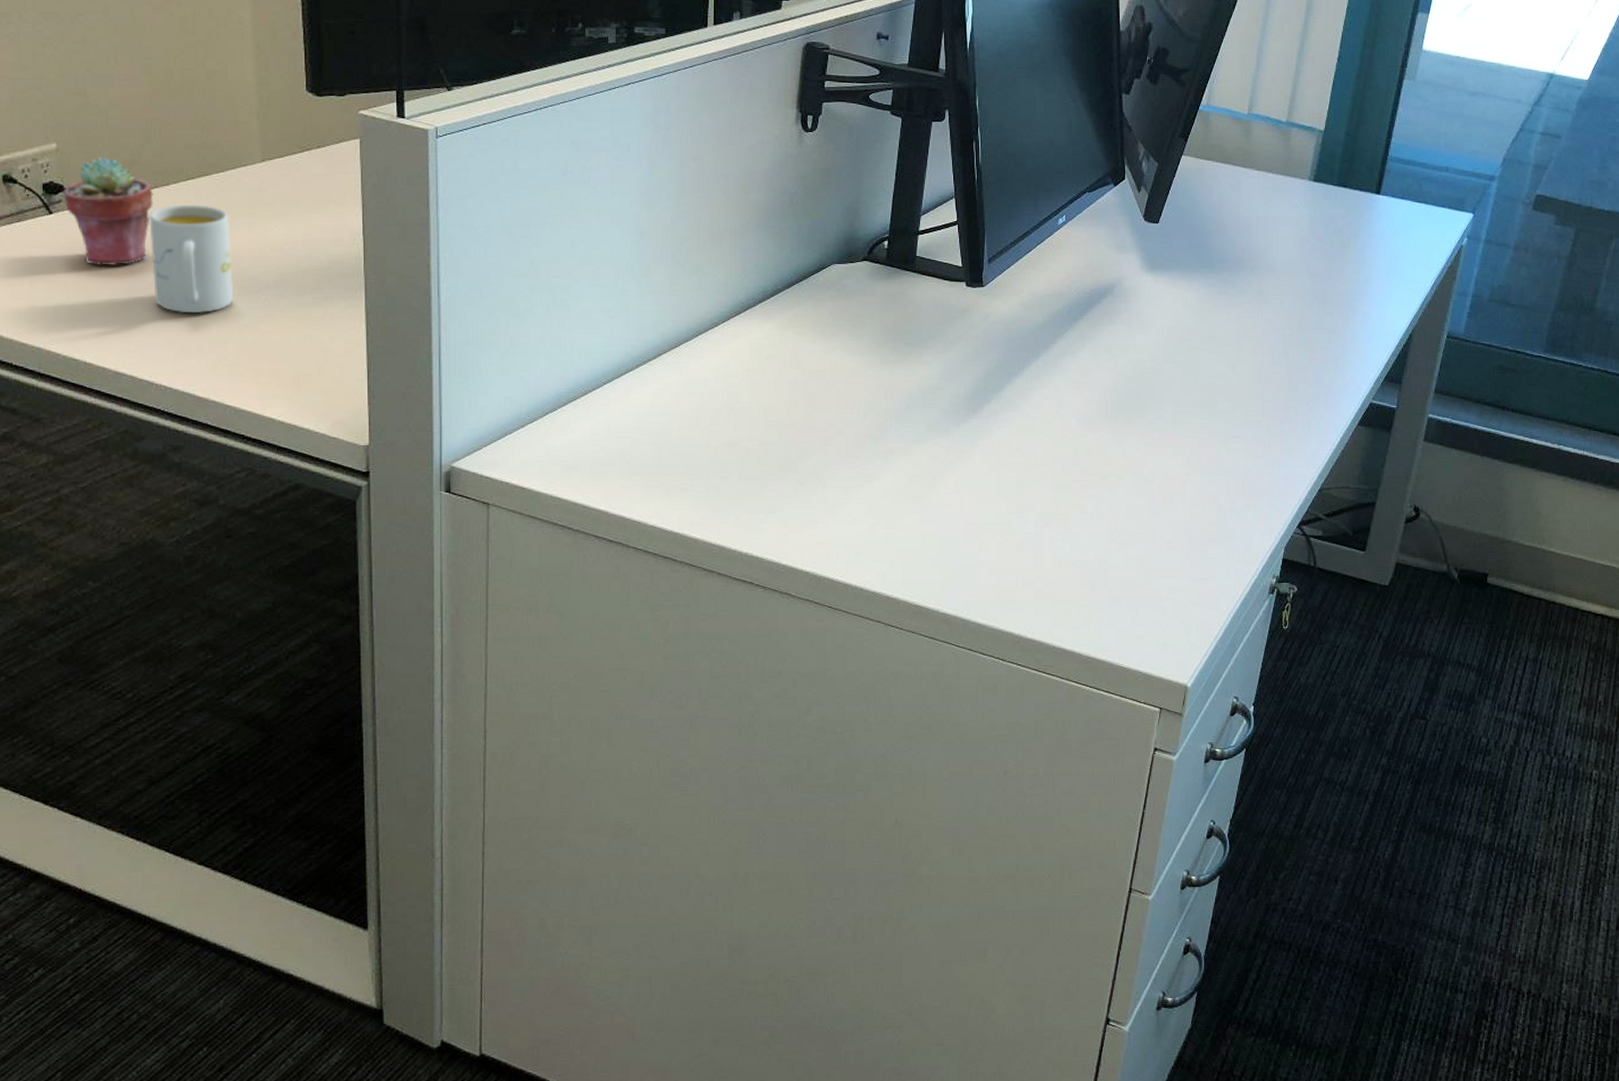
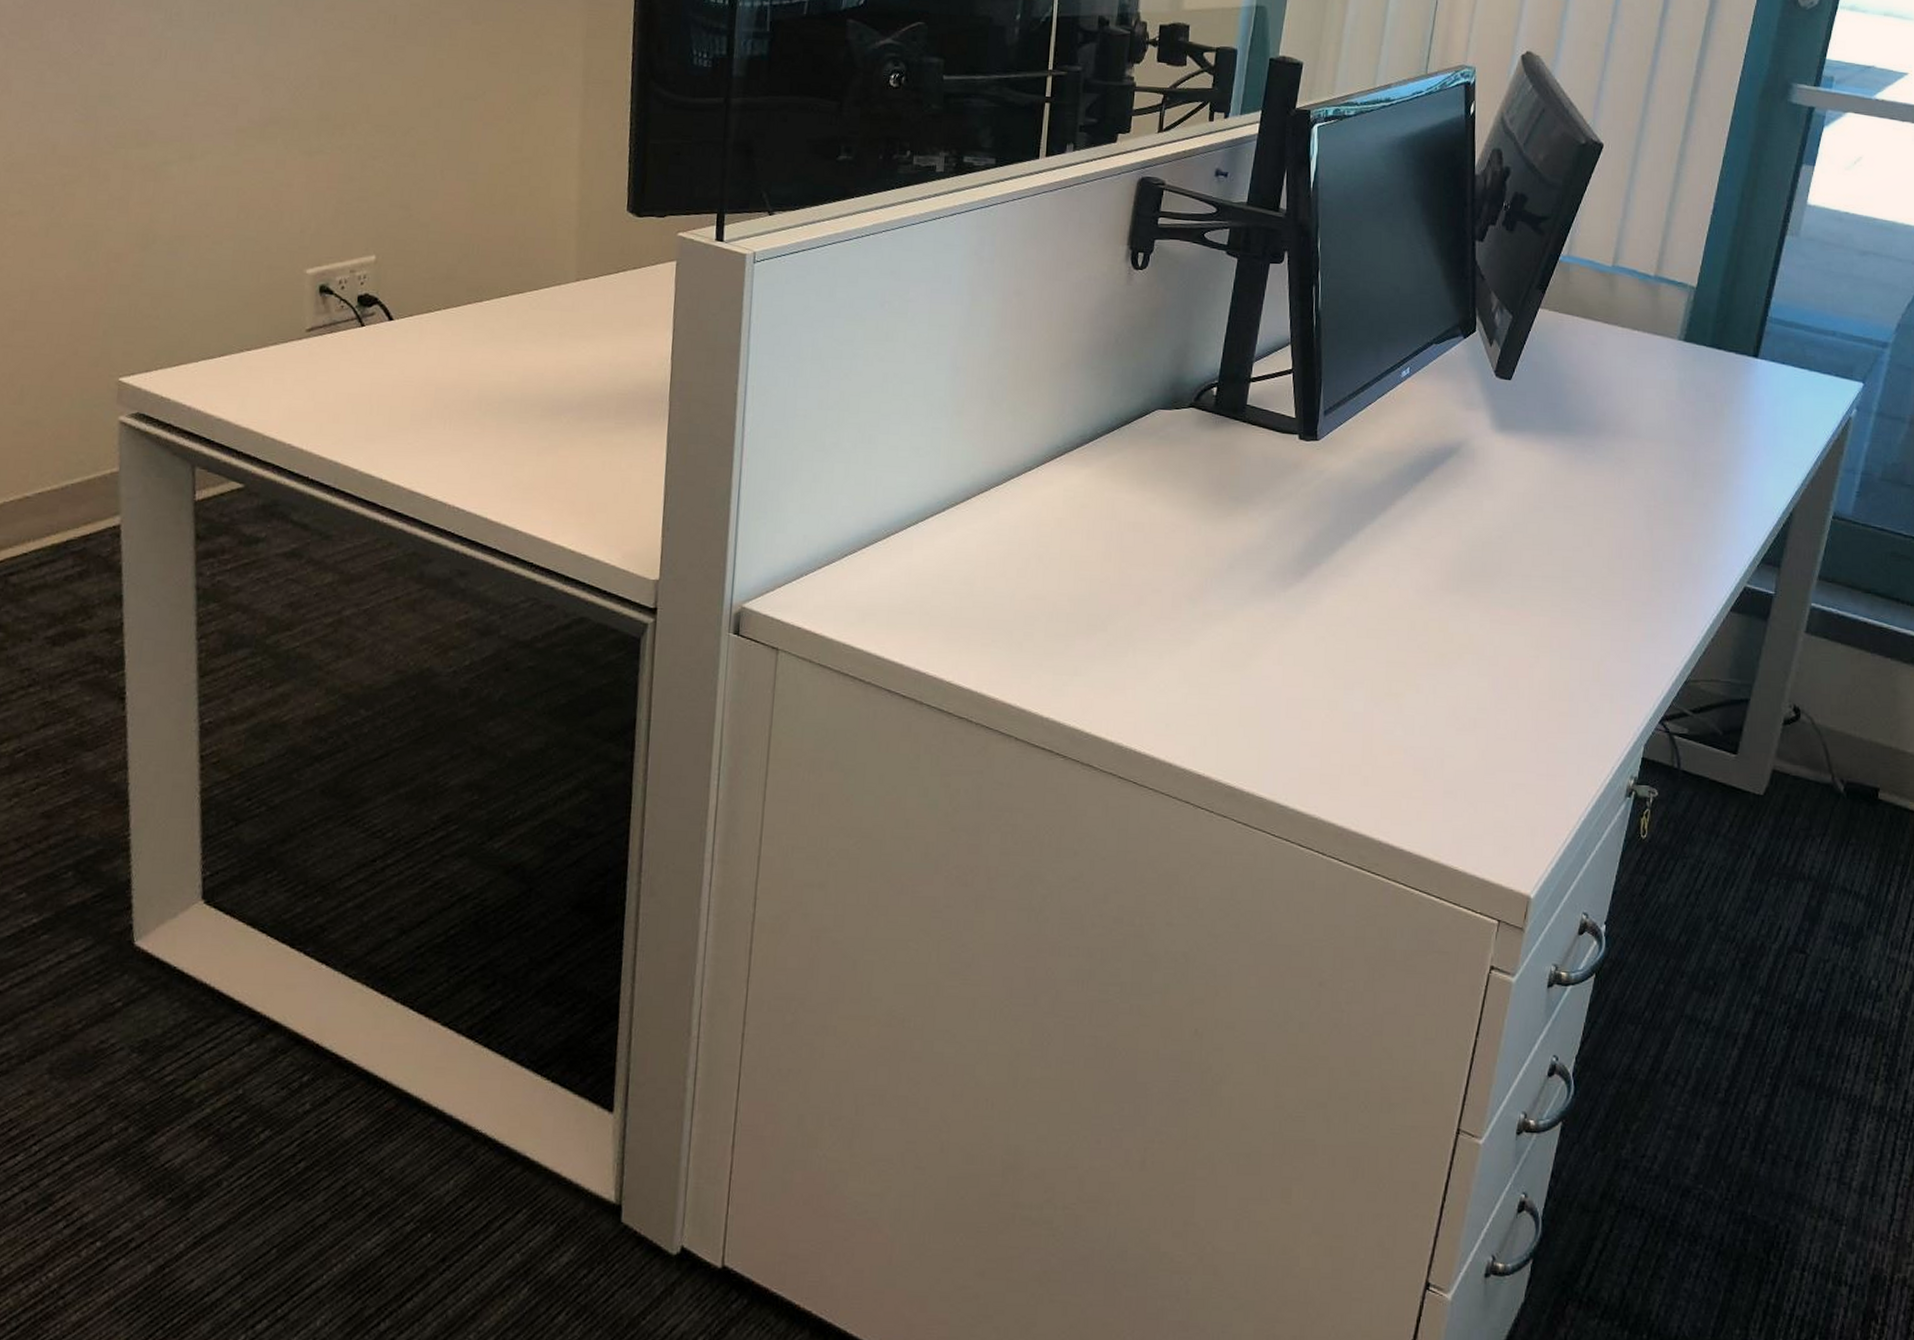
potted succulent: present [62,157,153,266] -> none [376,271,466,382]
mug: present [149,204,233,314] -> none [457,321,539,435]

